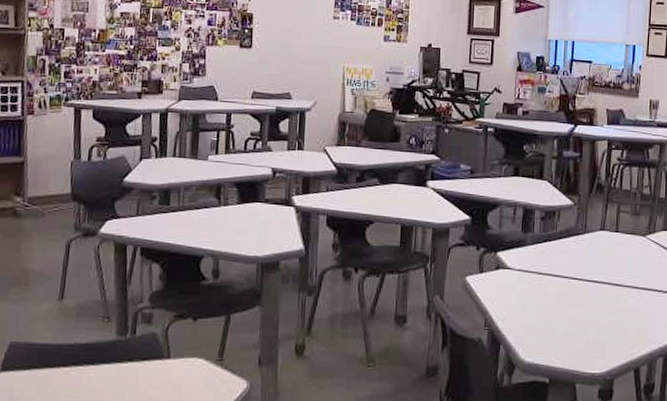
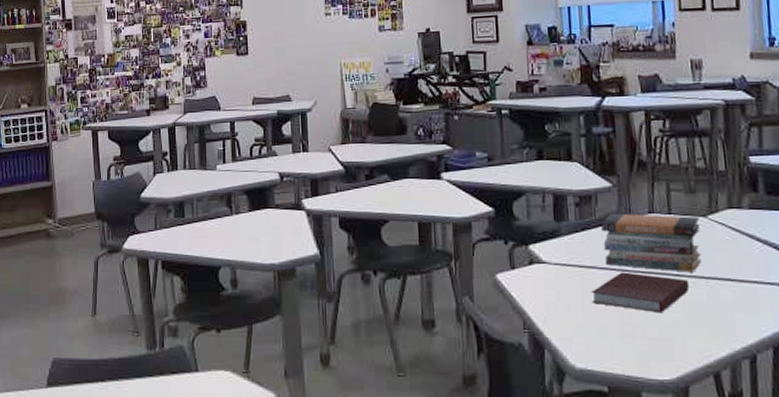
notebook: none [545,280,625,317] -> present [592,272,690,313]
book stack: none [560,228,639,283] -> present [601,213,702,273]

